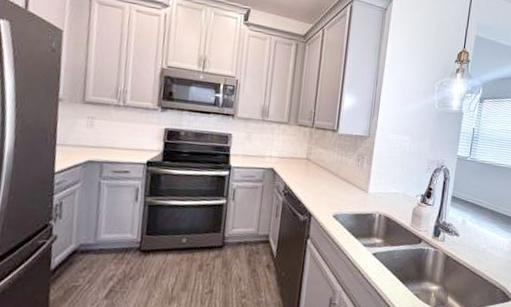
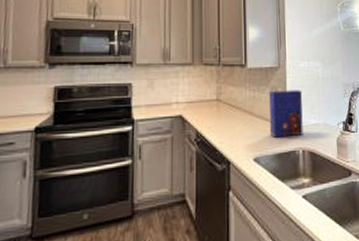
cereal box: none [351,157,388,201] -> present [269,90,303,138]

